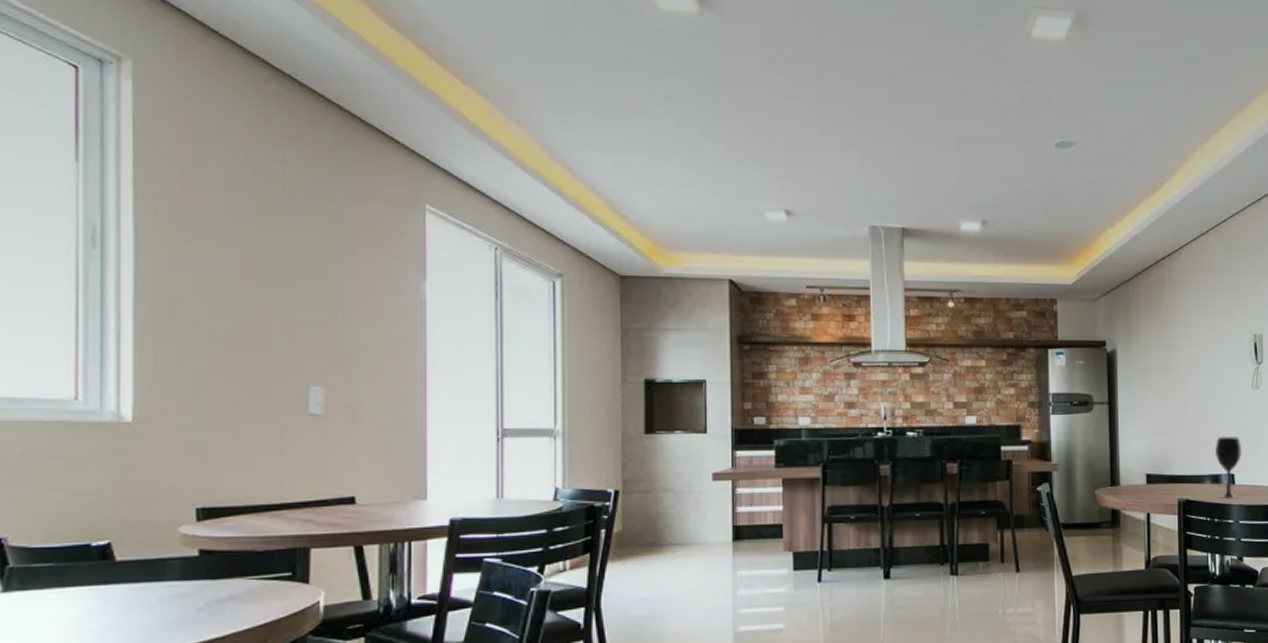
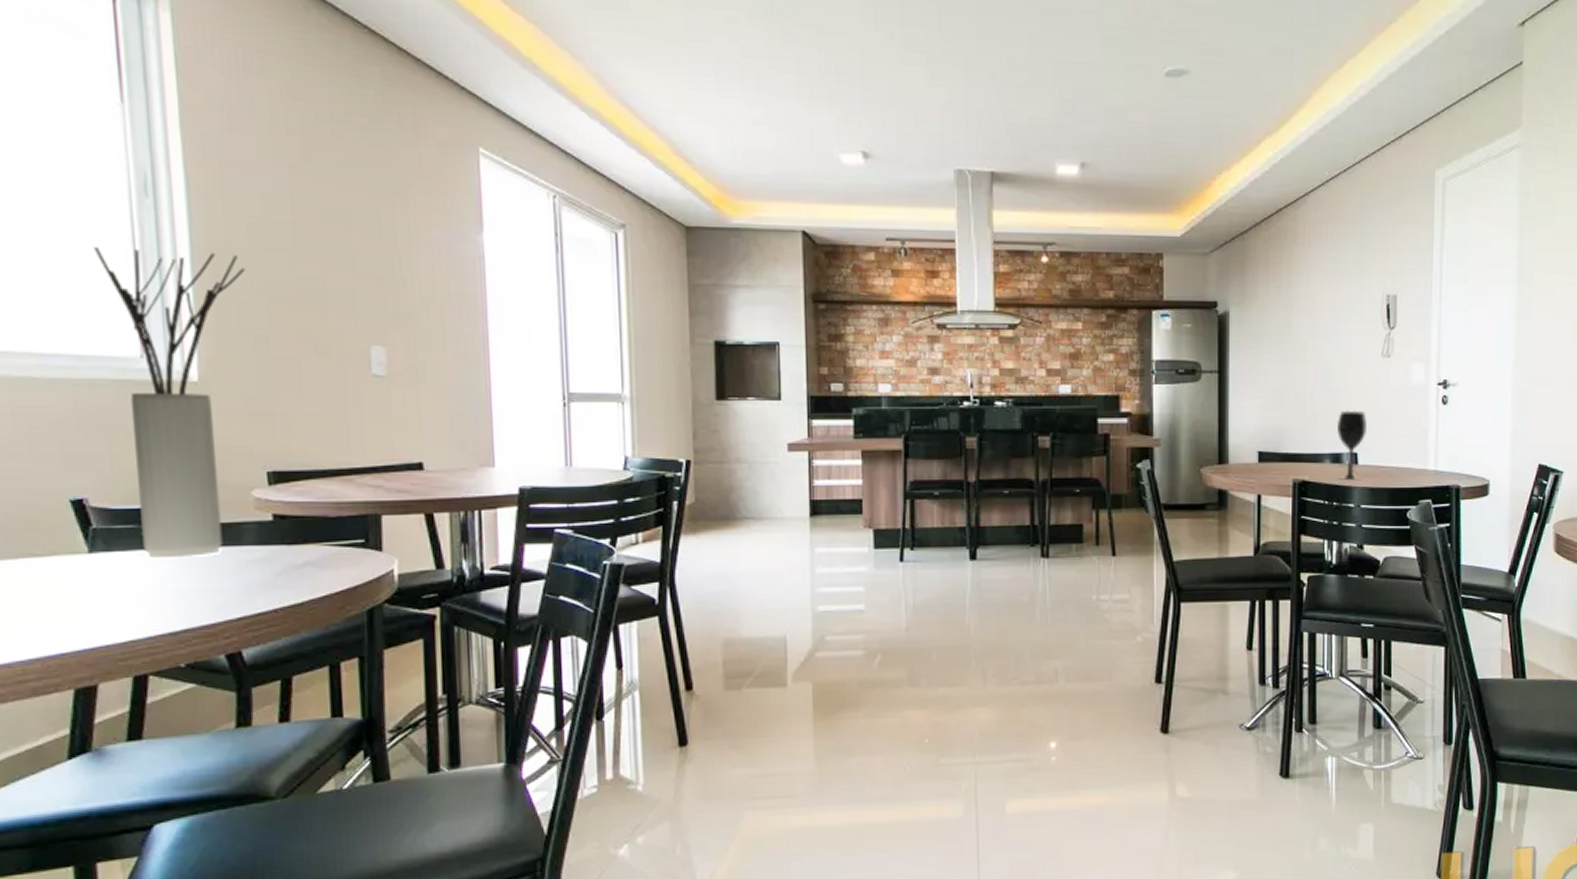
vase: none [34,295,188,597] -> present [92,247,246,559]

